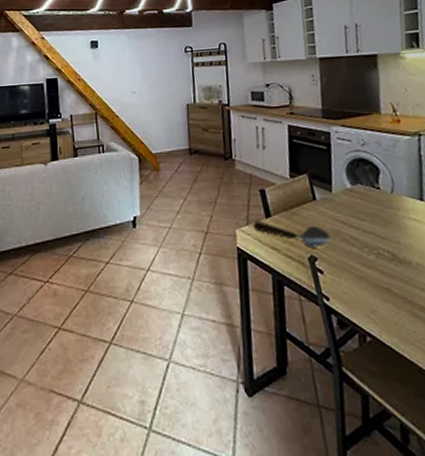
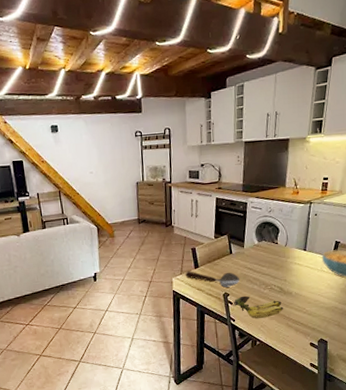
banana: none [324,262,402,300] -> present [233,295,283,319]

